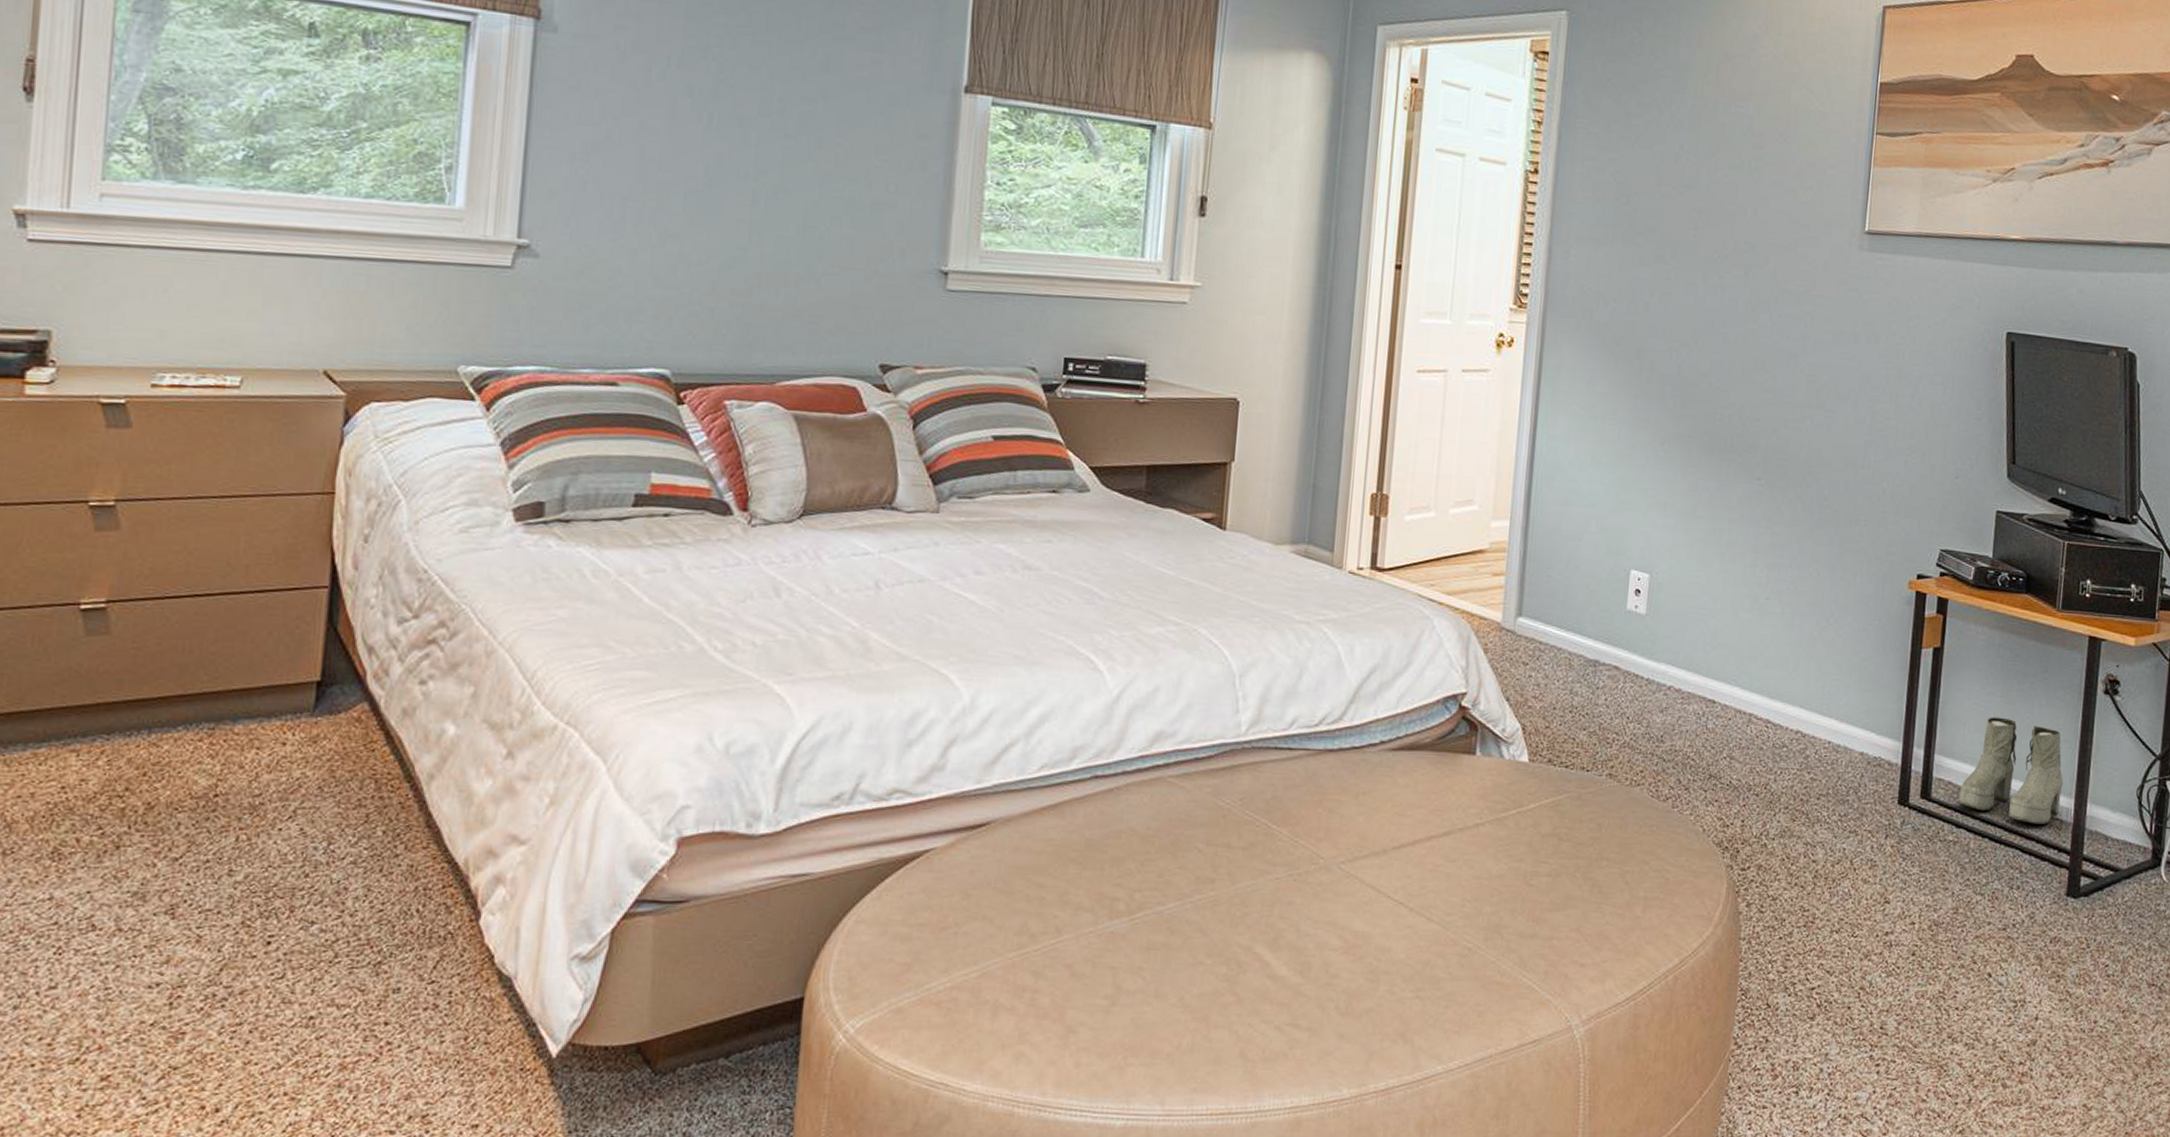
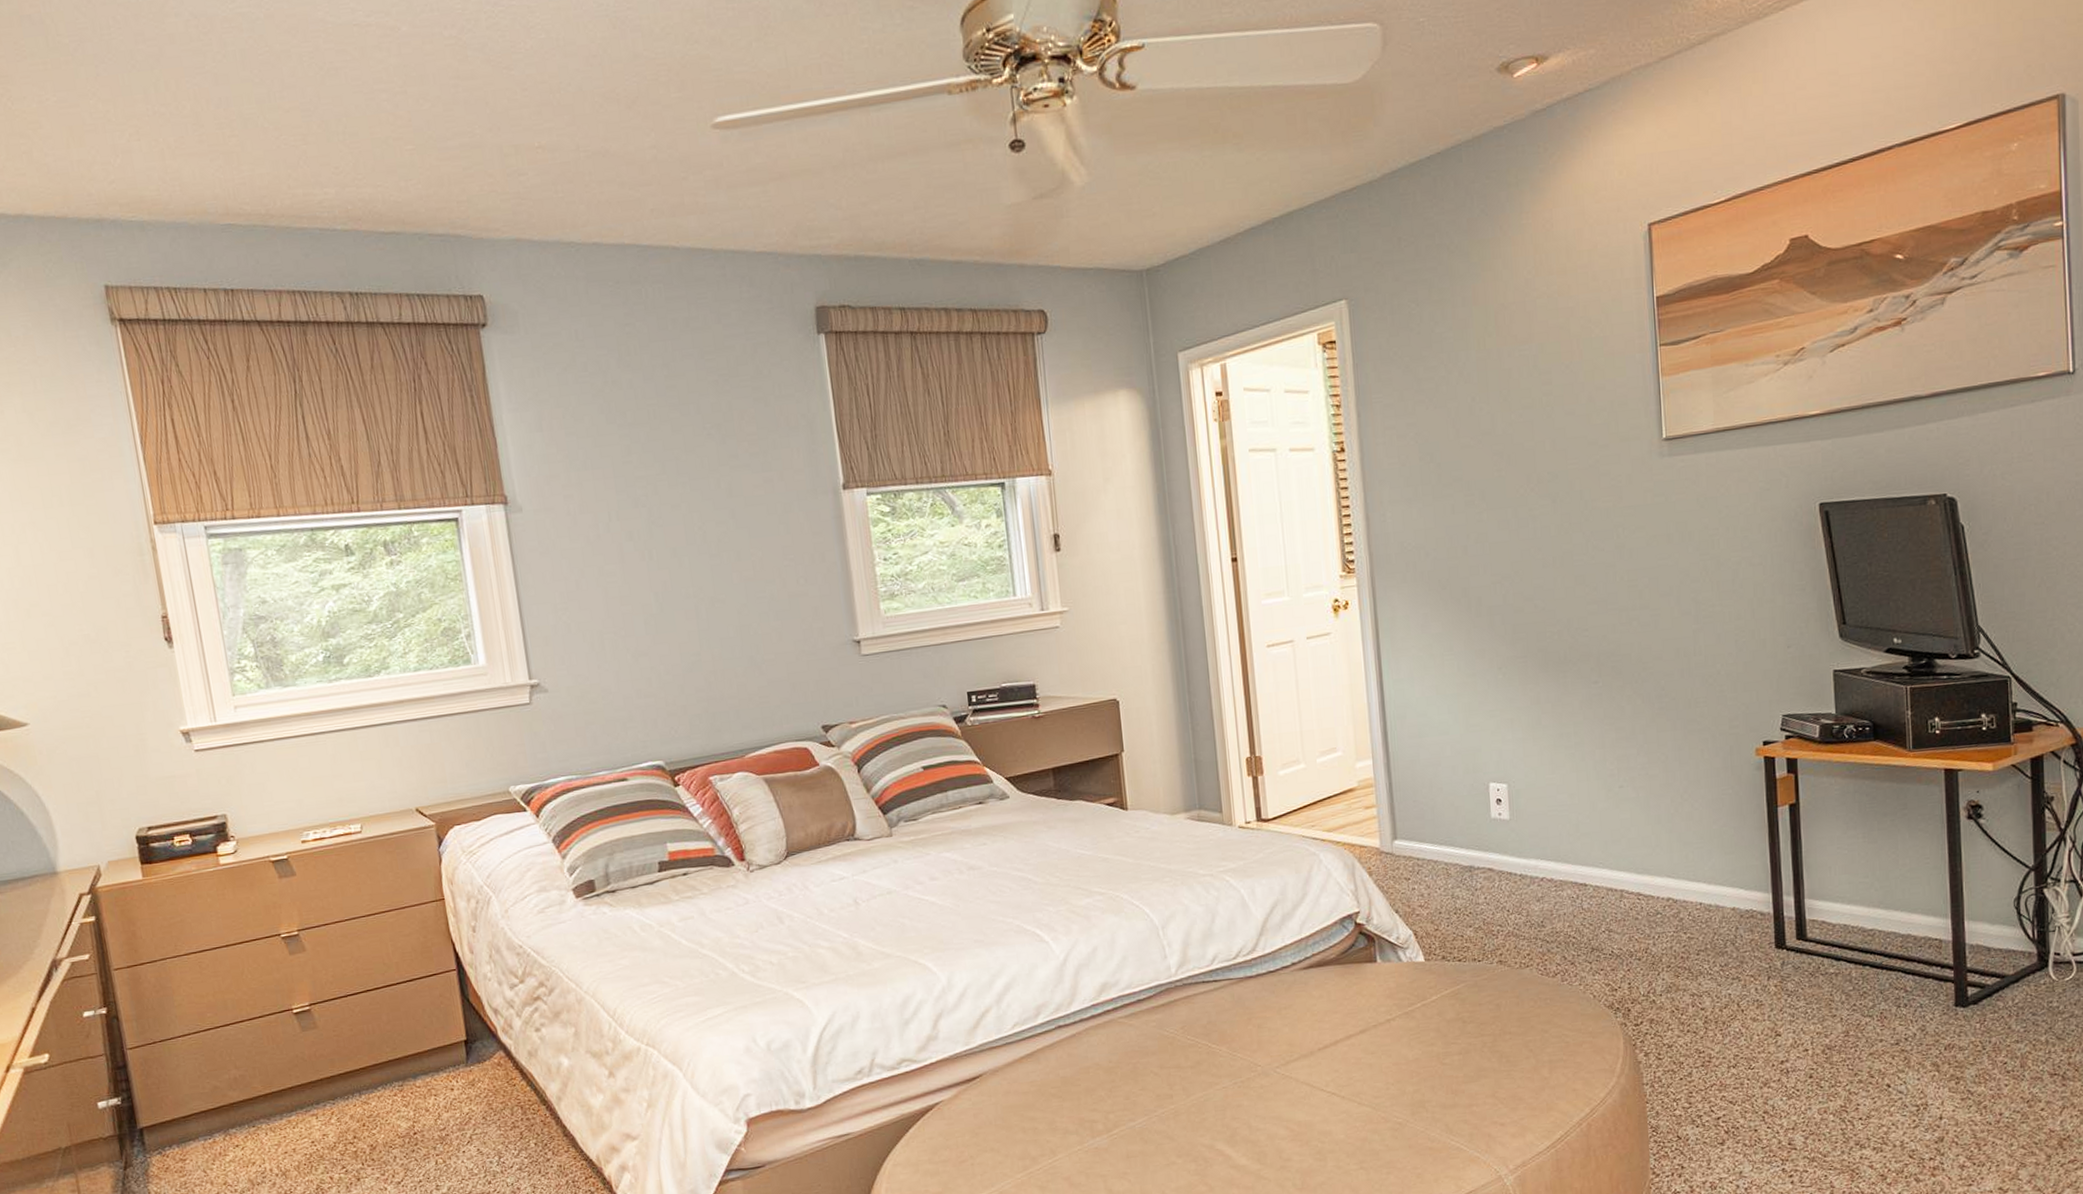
boots: present [1958,717,2064,825] -> none [1834,856,1938,948]

